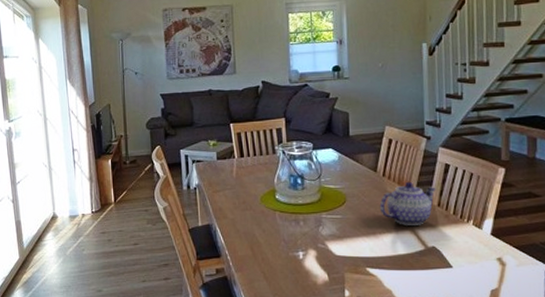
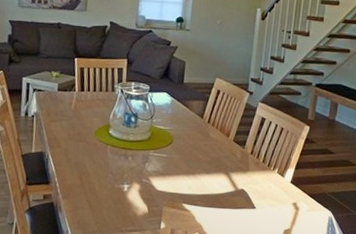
teapot: present [379,181,436,225] -> none [201,129,251,169]

